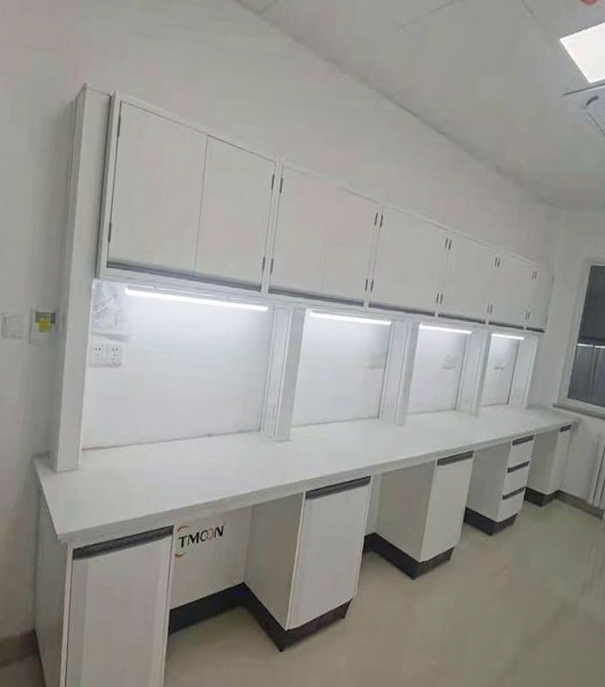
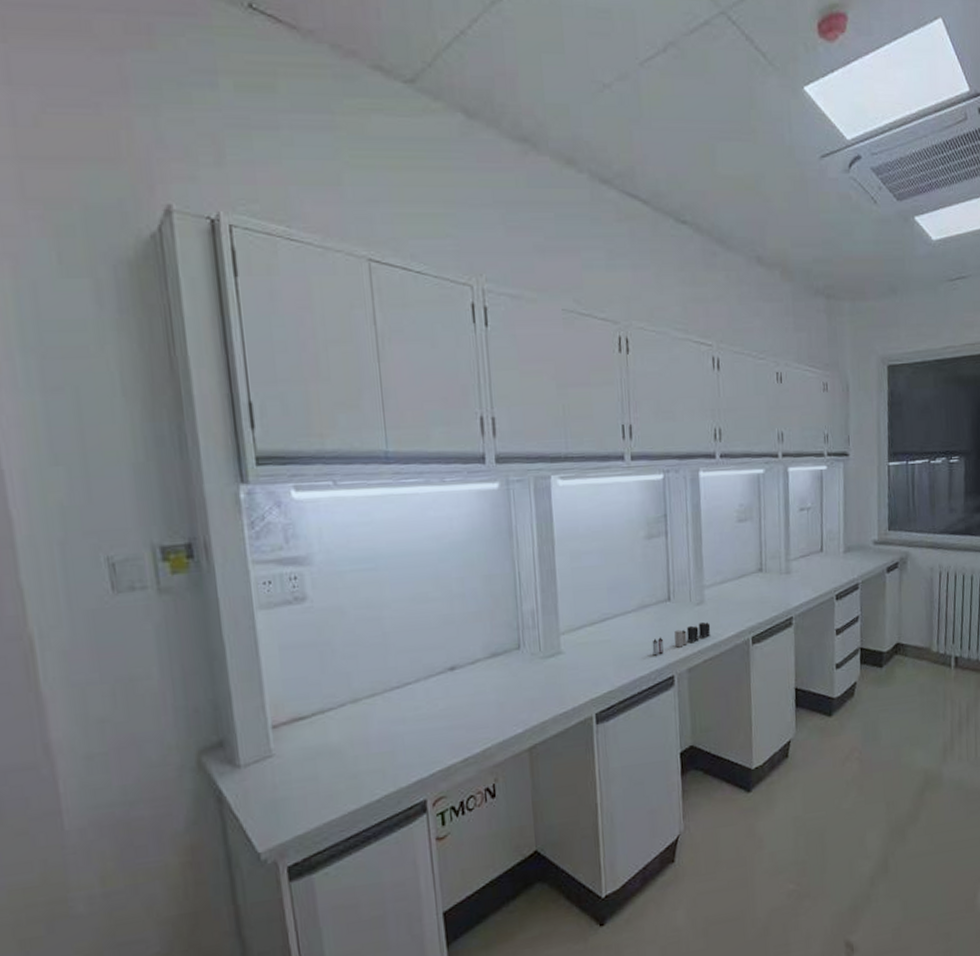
bottle: none [357,440,407,458] -> present [652,622,711,656]

